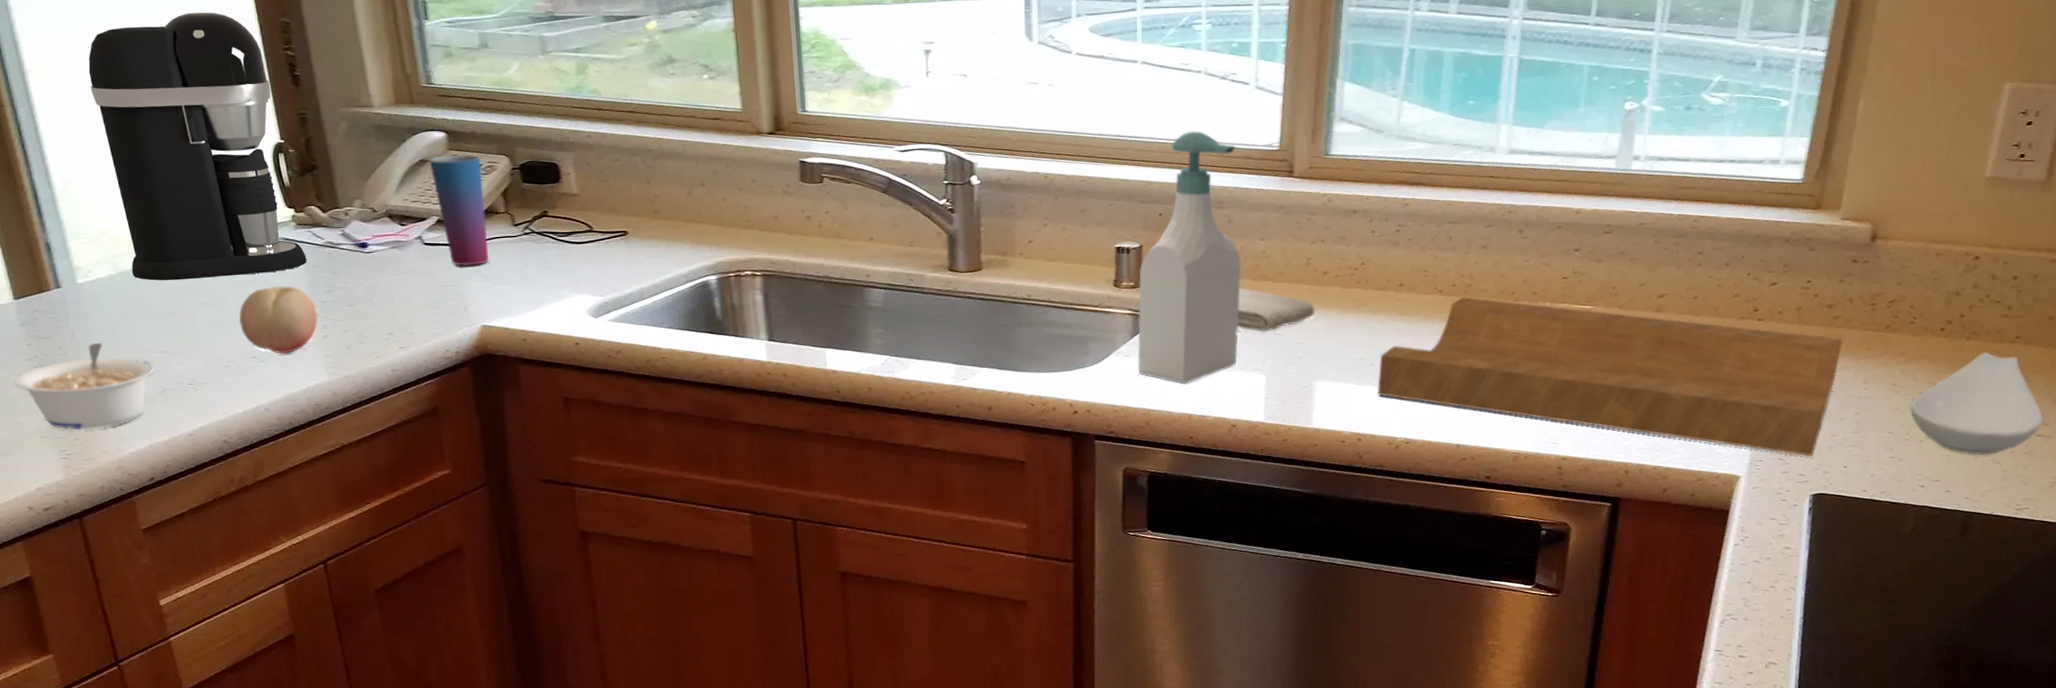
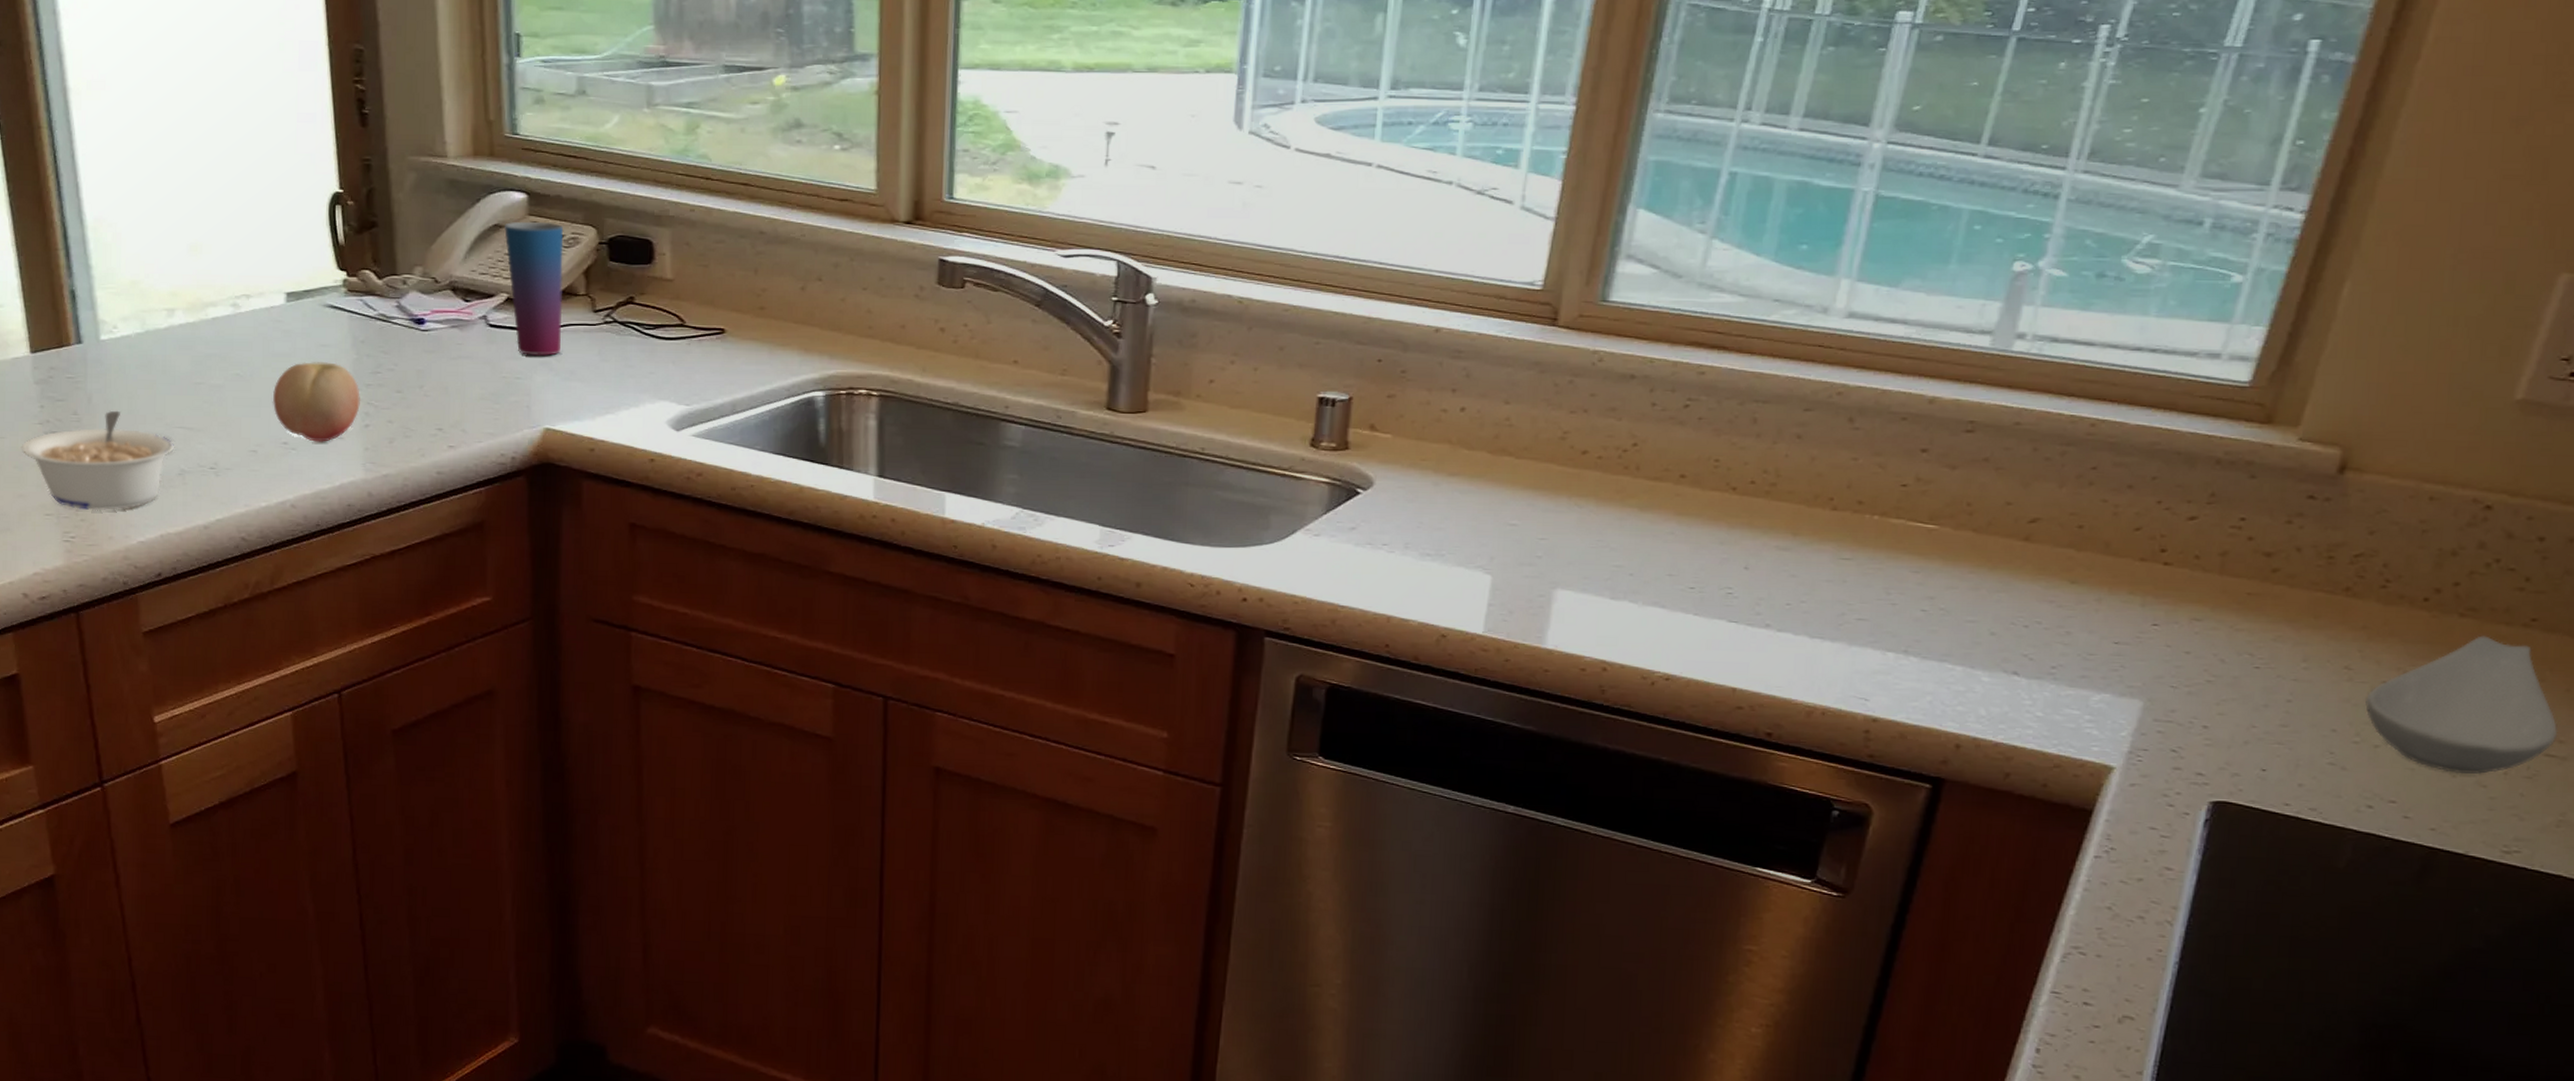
coffee maker: present [88,12,307,281] -> none [136,31,355,346]
soap bottle: present [1137,130,1242,384] -> none [1328,257,1487,578]
washcloth: present [1237,288,1315,332] -> none [1463,462,1566,521]
cutting board: present [1377,296,1843,457] -> none [1635,497,2282,752]

